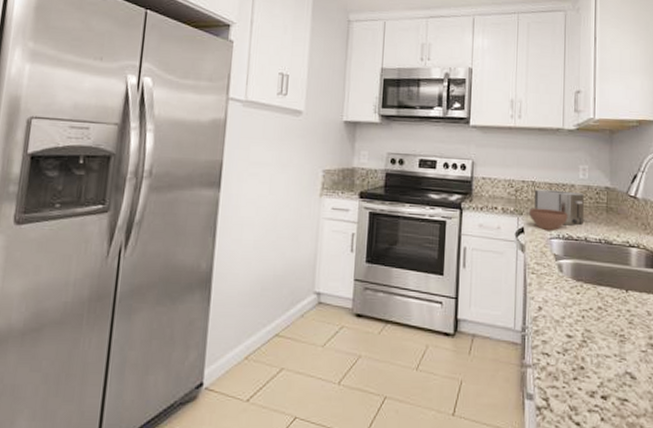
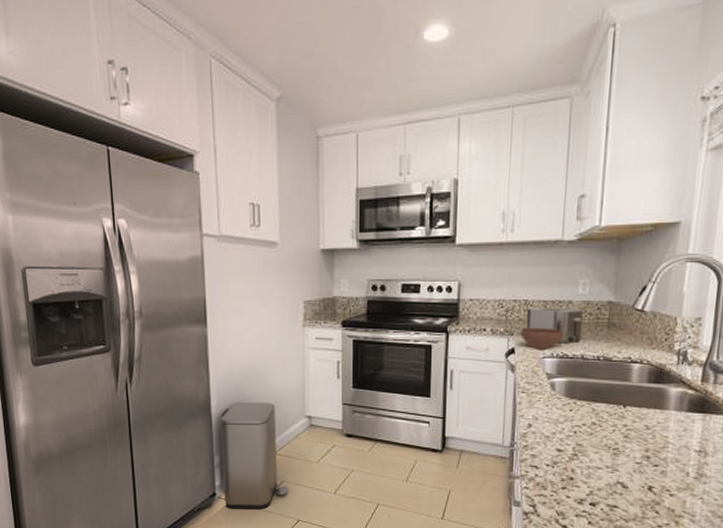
pedal bin: none [211,275,288,404] -> present [220,402,289,510]

